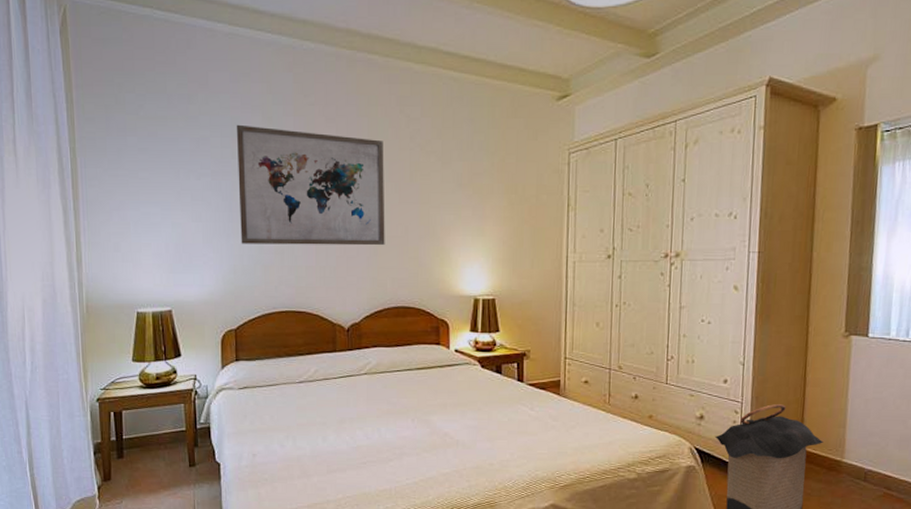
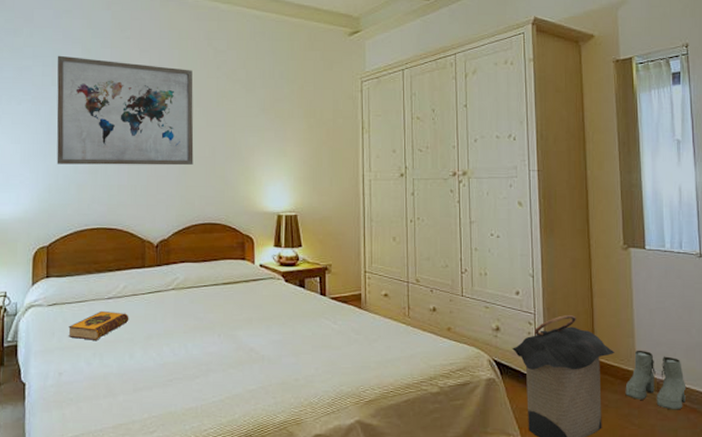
hardback book: none [260,394,321,423] -> present [68,310,129,340]
boots: none [830,440,896,500] -> present [625,350,687,410]

